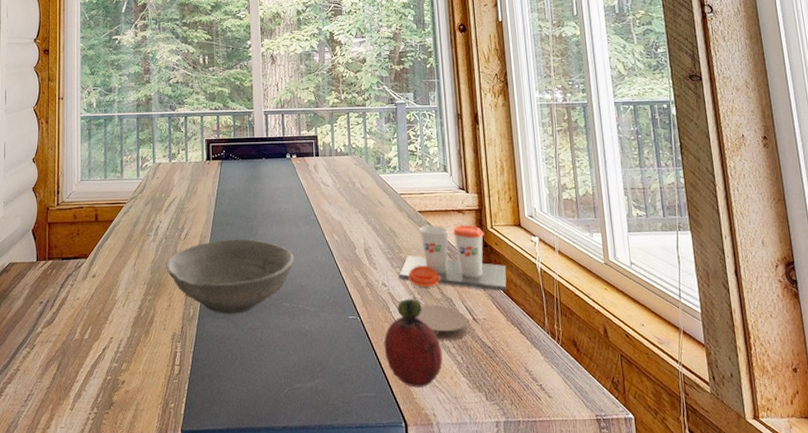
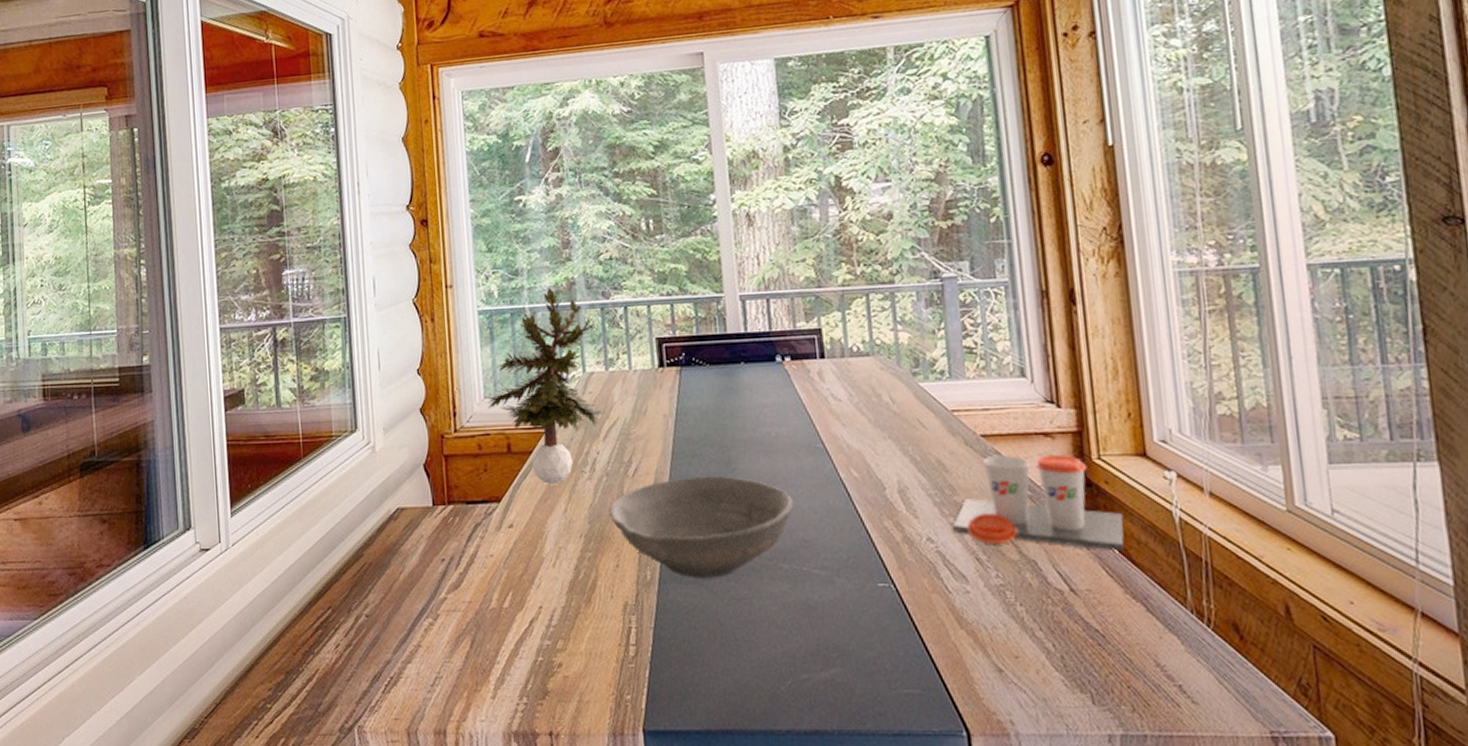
potted plant: none [81,102,168,245] -> present [484,289,606,484]
fruit: present [383,299,443,387] -> none [931,561,1024,684]
coaster: present [416,304,469,340] -> none [980,568,1064,619]

